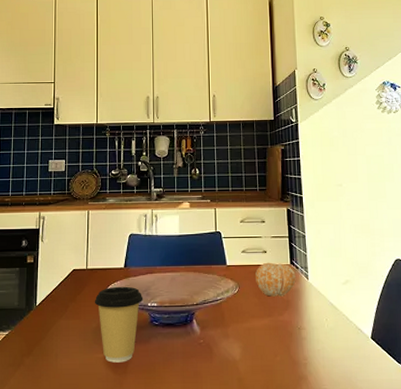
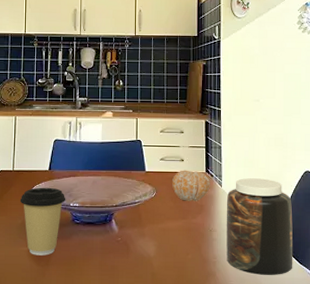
jar: none [314,269,391,378] -> present [226,178,293,276]

